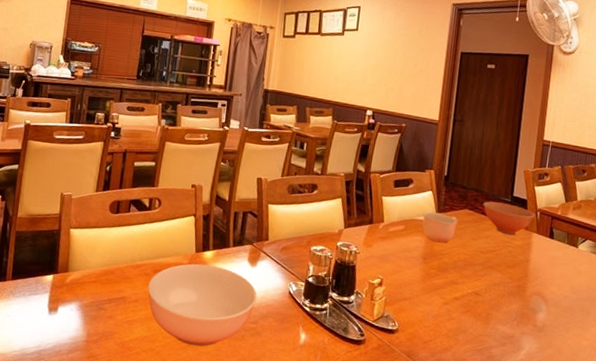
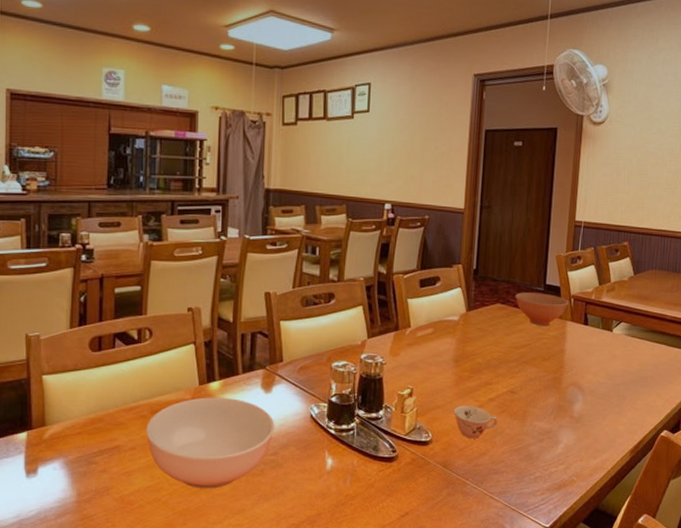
teacup: none [419,300,462,334] -> present [453,405,498,439]
teacup: present [422,211,458,243] -> none [452,310,490,342]

